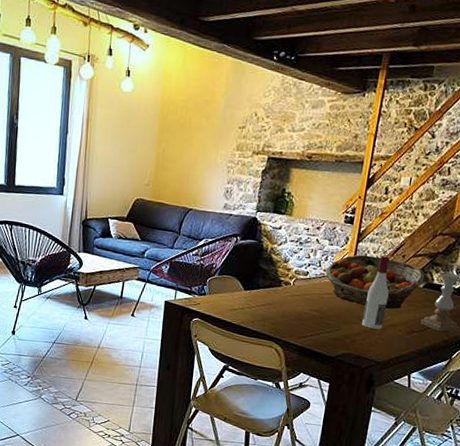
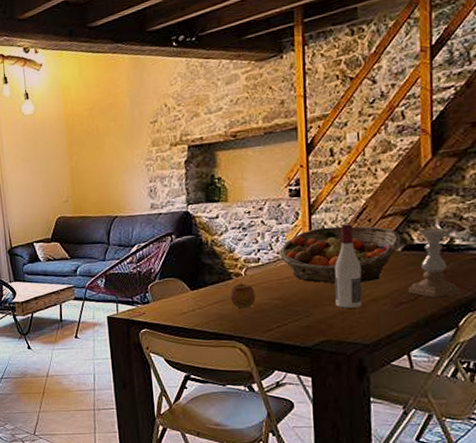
apple: none [276,291,299,315] -> present [229,282,256,309]

